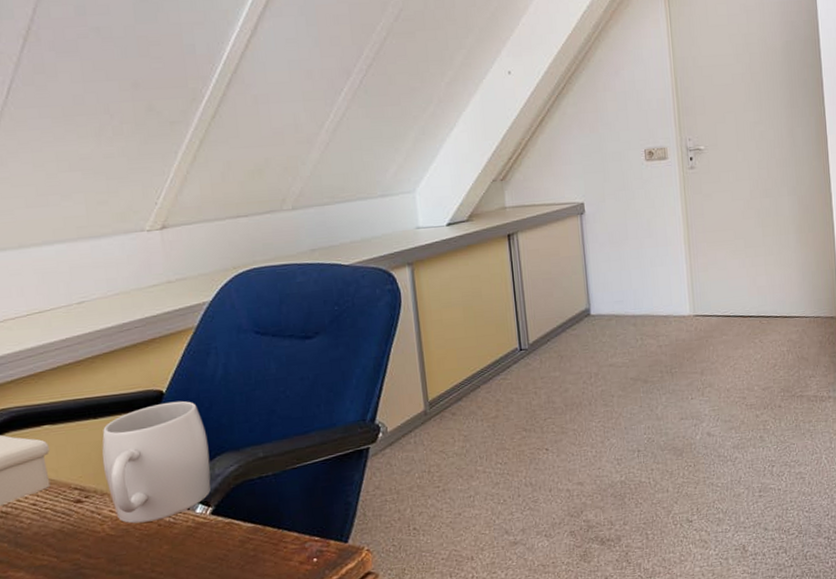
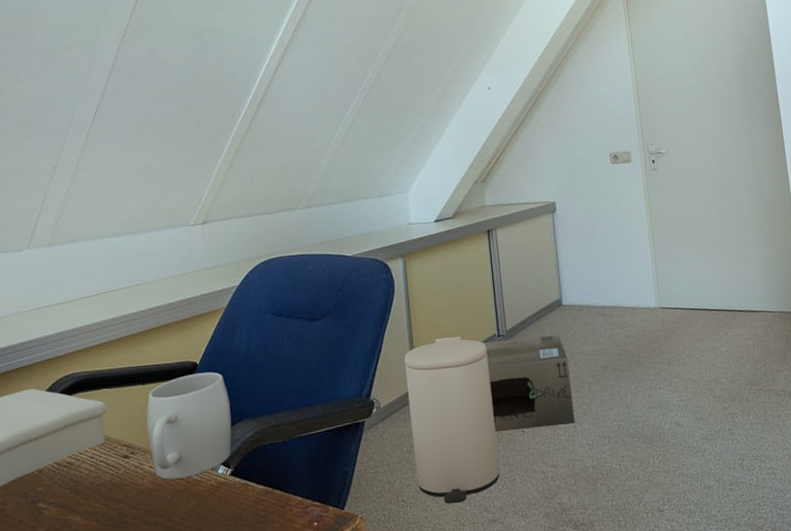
pedal bin: none [413,351,522,530] -> present [403,335,500,504]
cardboard box: none [503,346,603,451] -> present [483,334,575,431]

